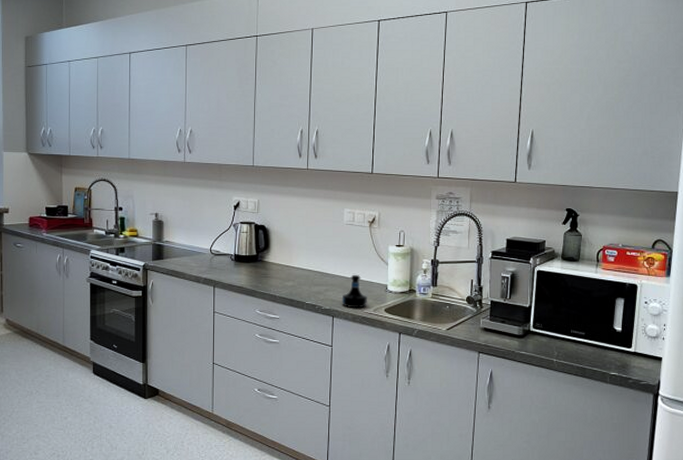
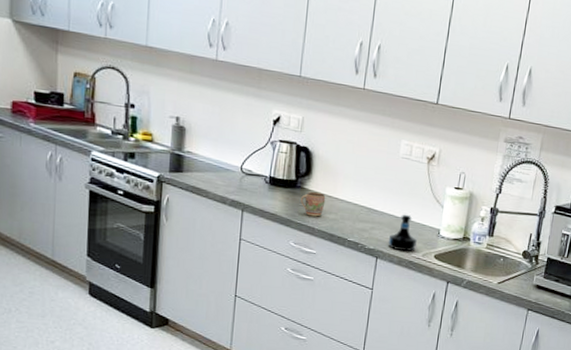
mug: none [262,263,284,285] -> present [301,191,326,217]

